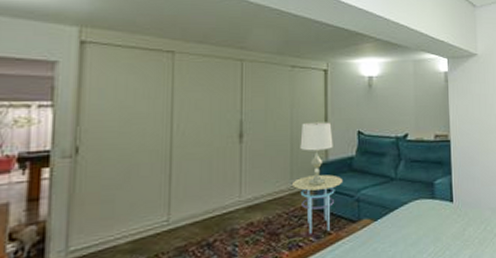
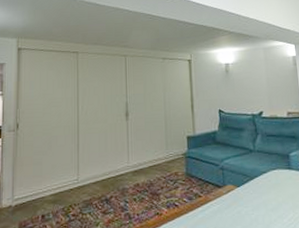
side table: present [293,174,344,234] -> none [168,146,209,195]
lamp: present [300,121,333,186] -> none [172,102,199,156]

